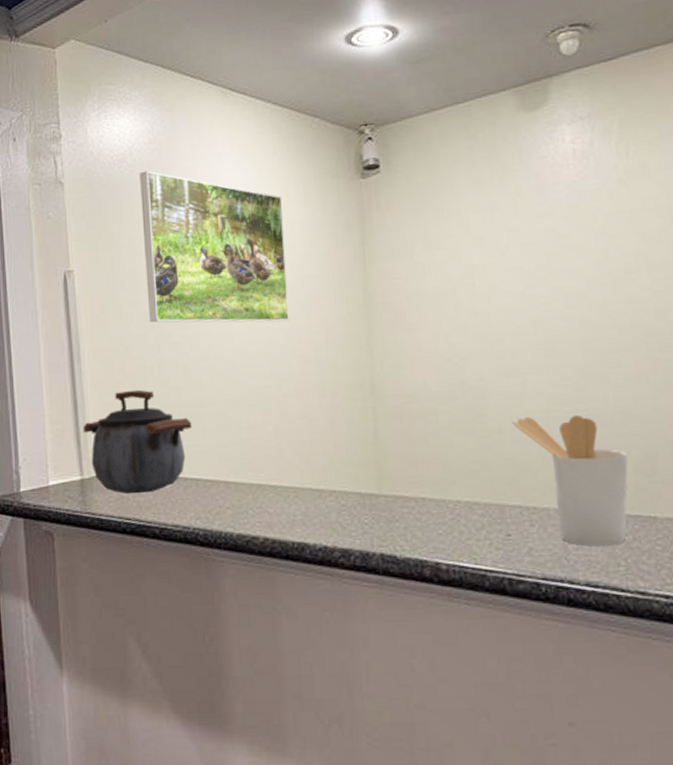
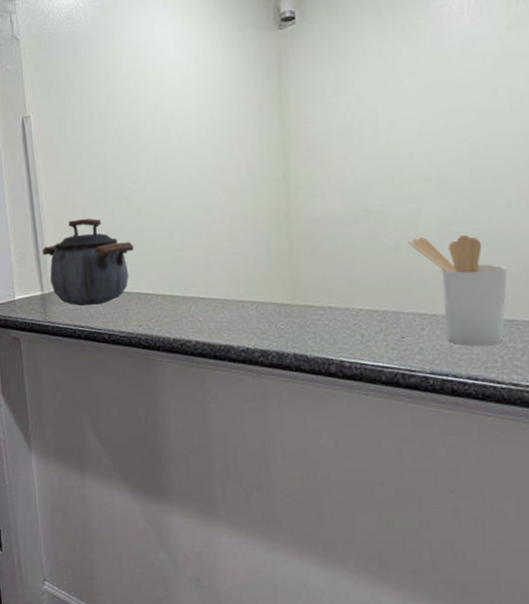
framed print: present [140,170,289,323] -> none [85,26,216,161]

